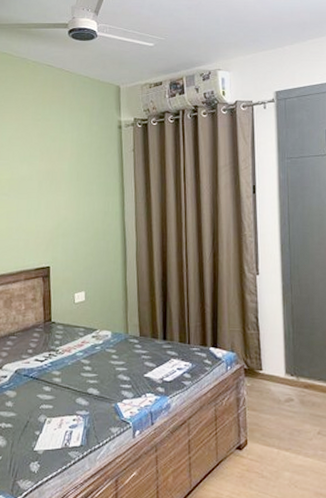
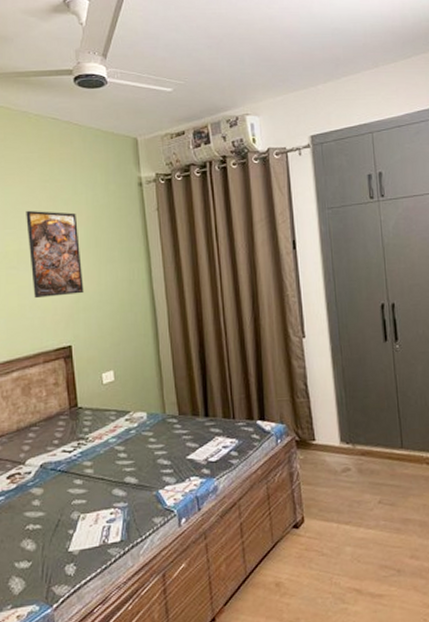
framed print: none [18,144,64,223] -> present [26,210,84,299]

